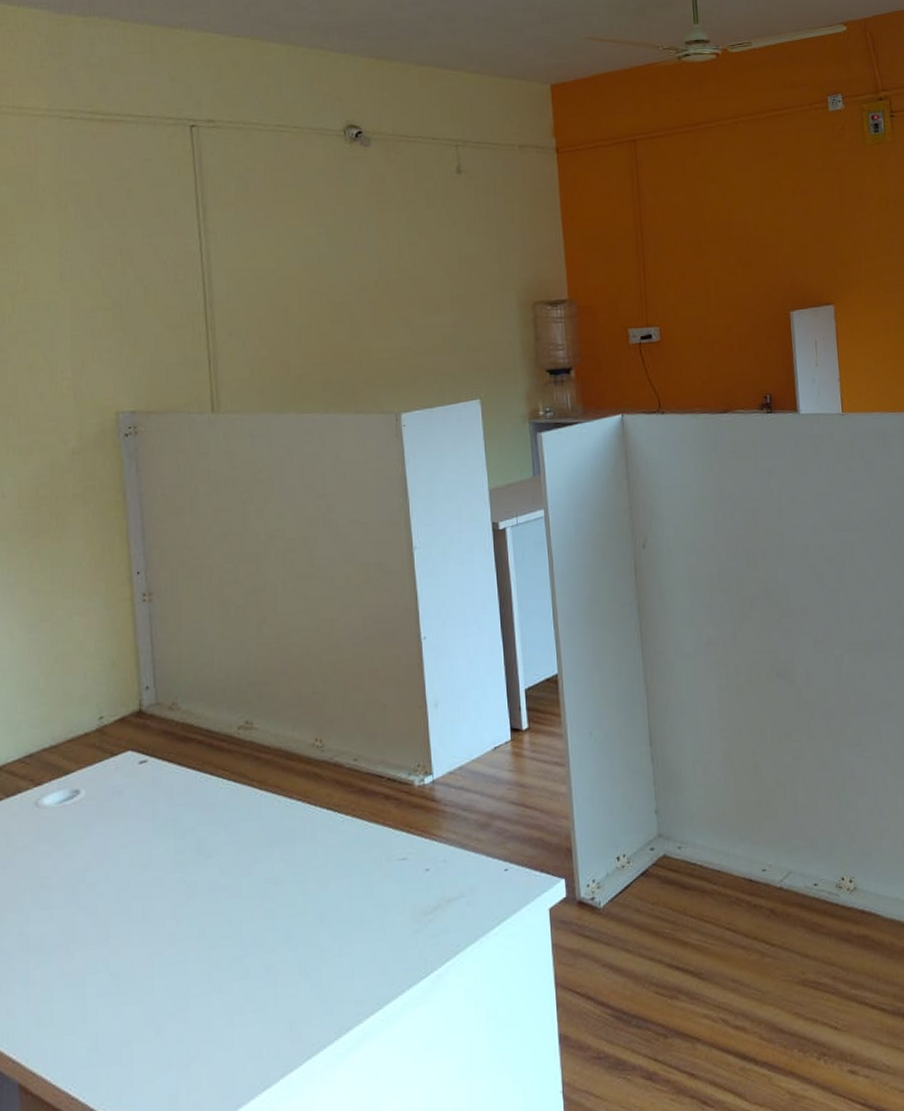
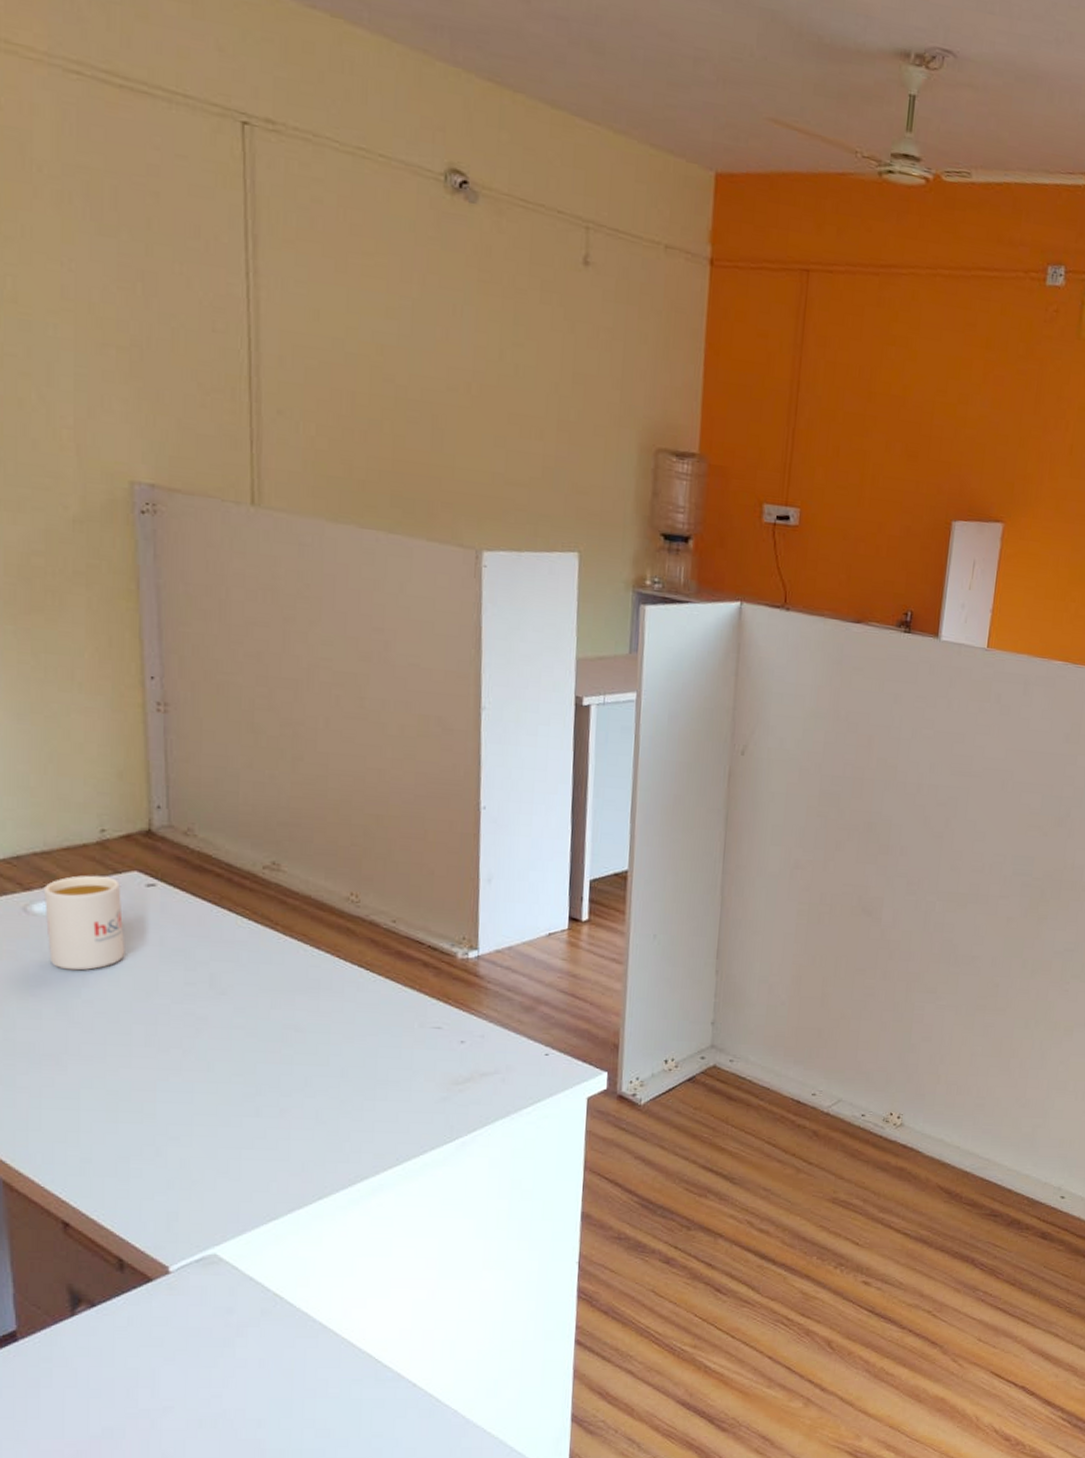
mug: none [53,760,123,857] -> present [44,875,125,971]

